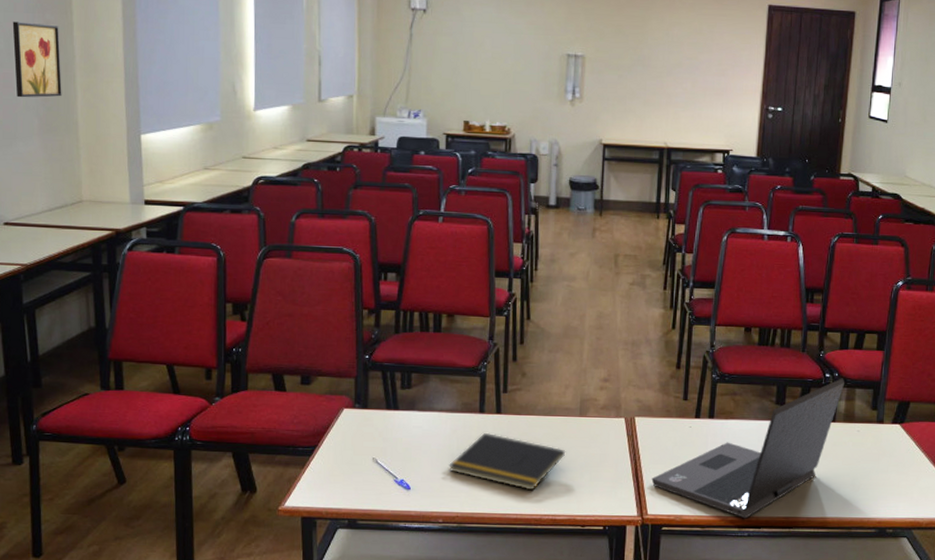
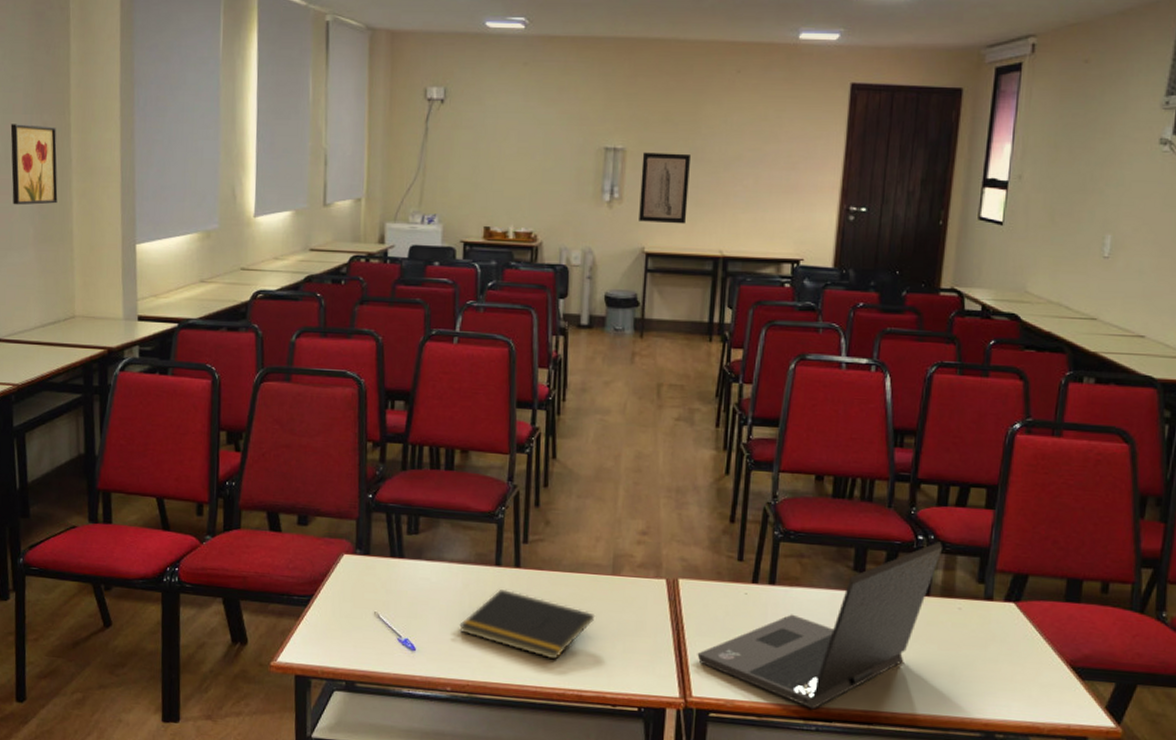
wall art: none [597,59,639,120] -> present [639,152,690,224]

